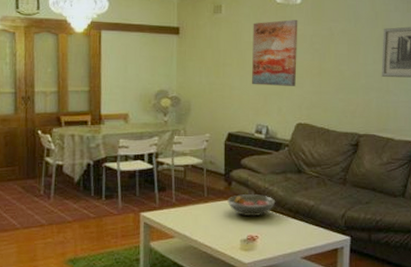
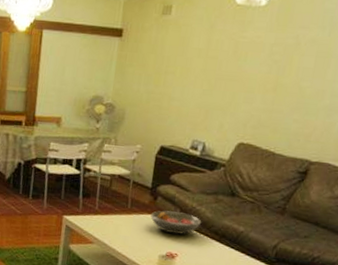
wall art: present [252,19,298,86] -> none [194,24,259,102]

